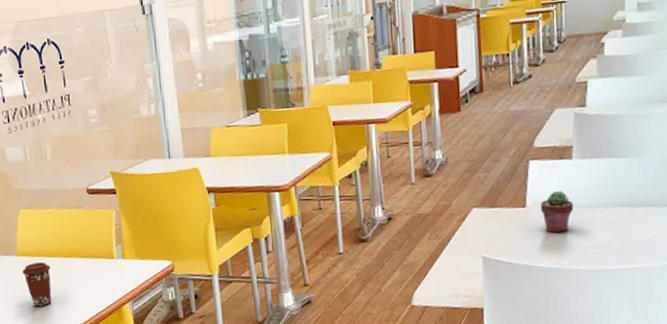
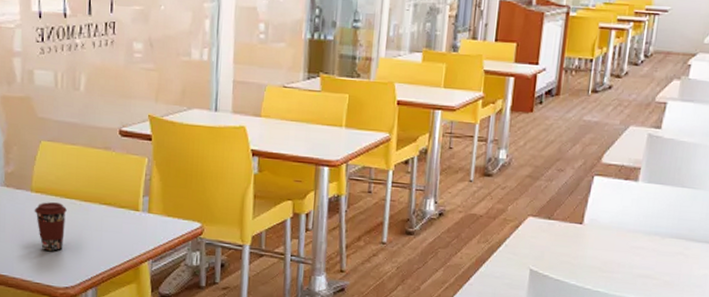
potted succulent: present [540,191,574,233] -> none [597,212,632,256]

